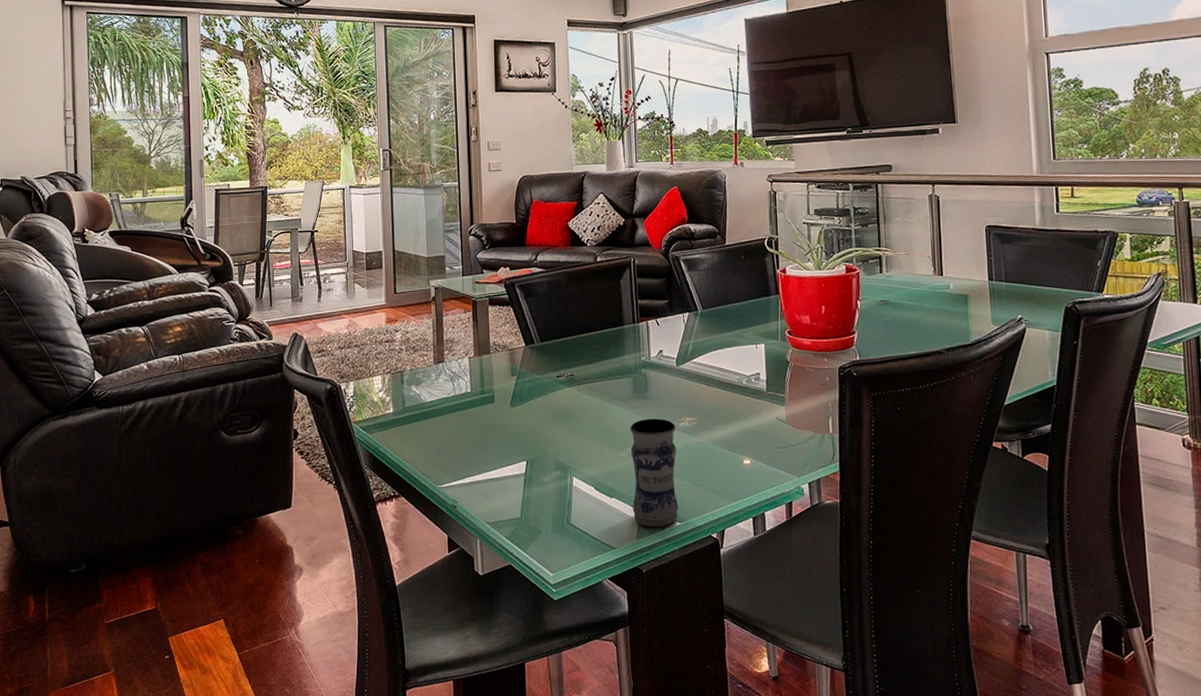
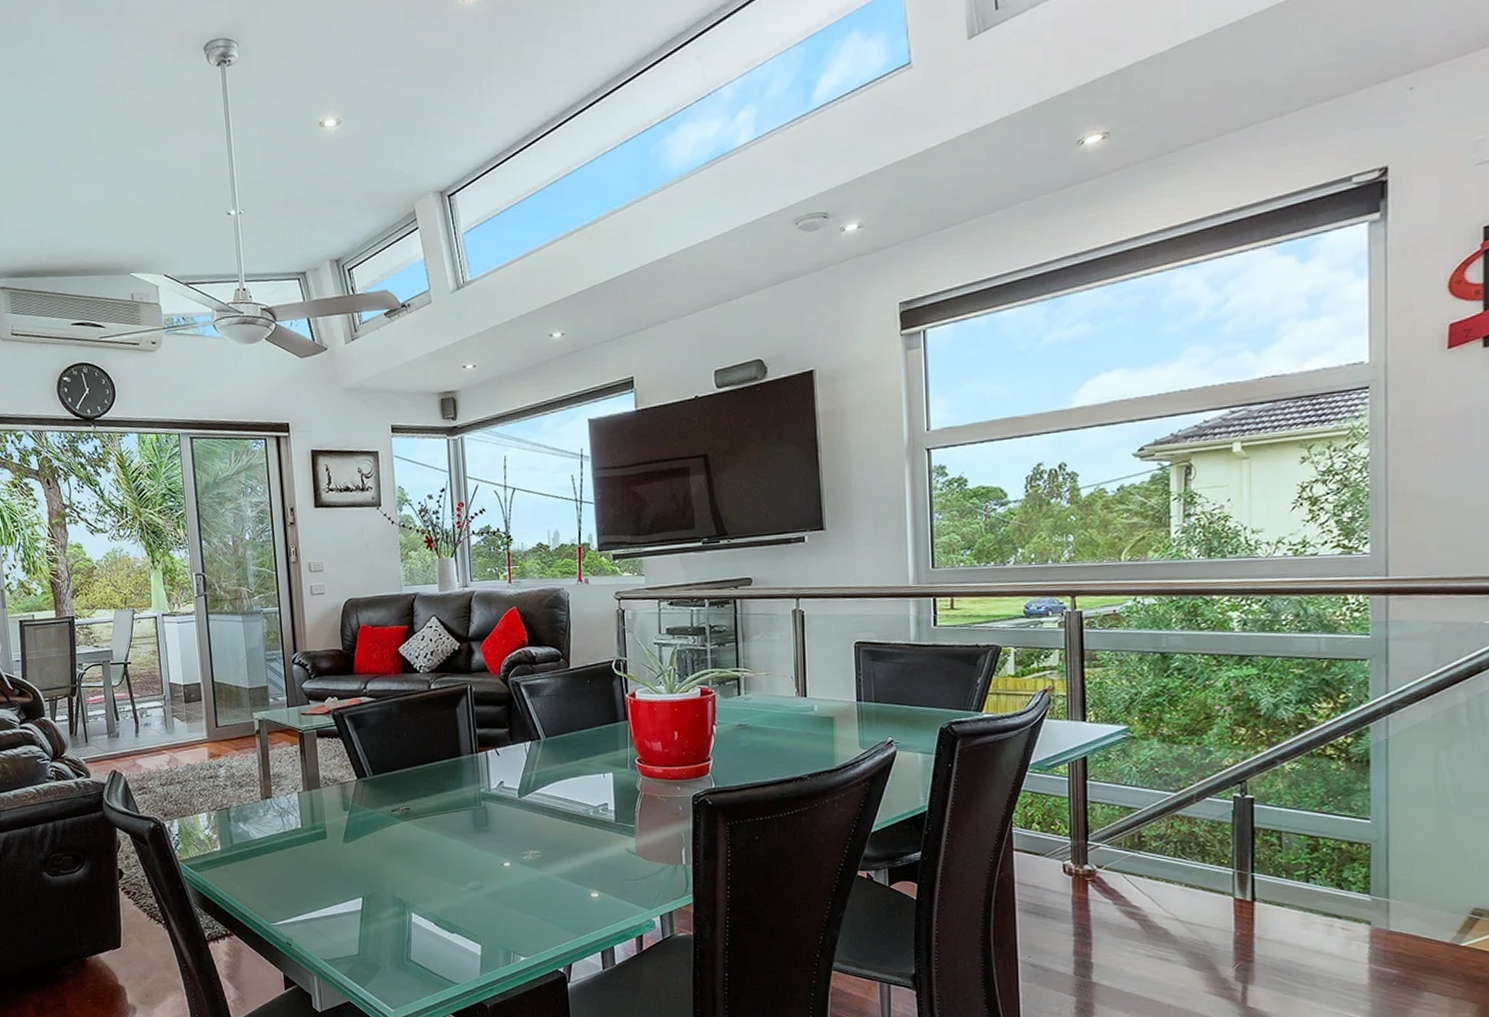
jar: present [630,418,679,527] -> none [471,852,524,962]

